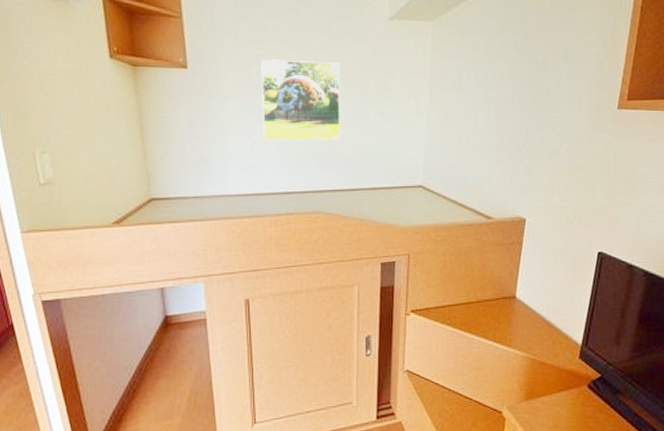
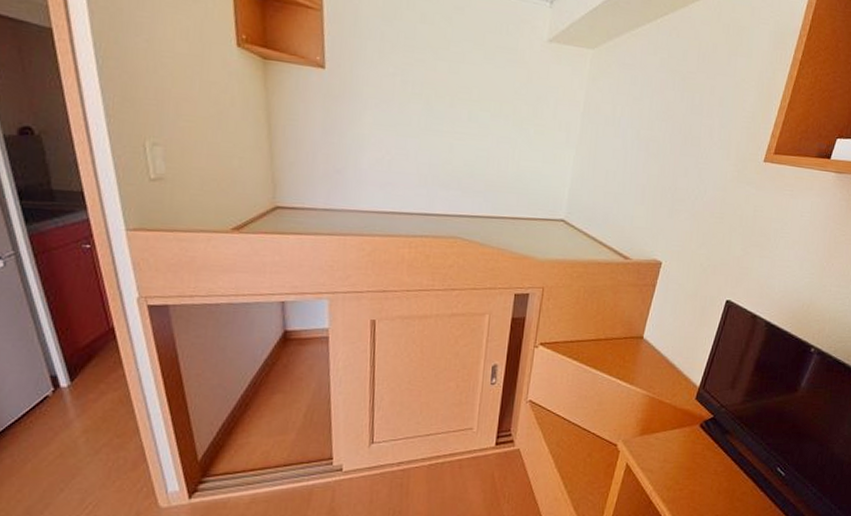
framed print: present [261,59,340,140] -> none [403,68,492,164]

